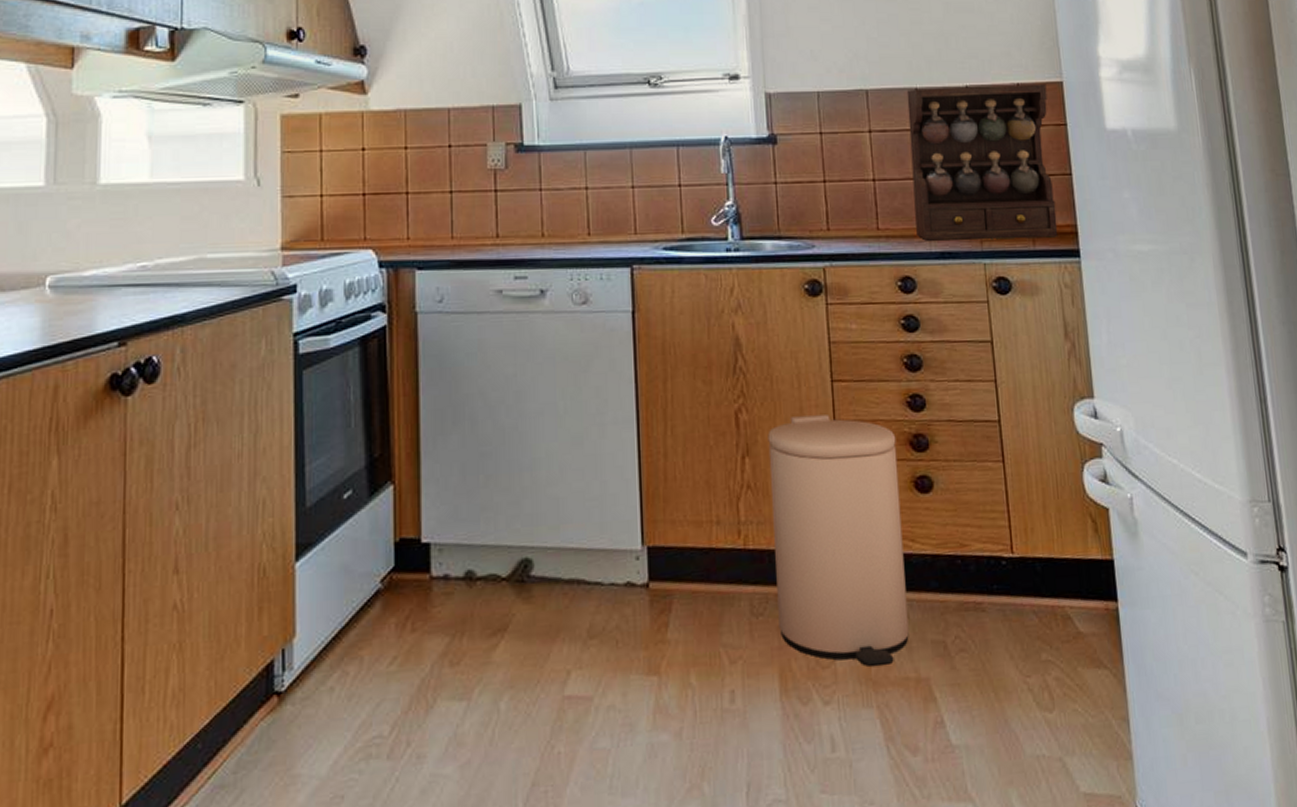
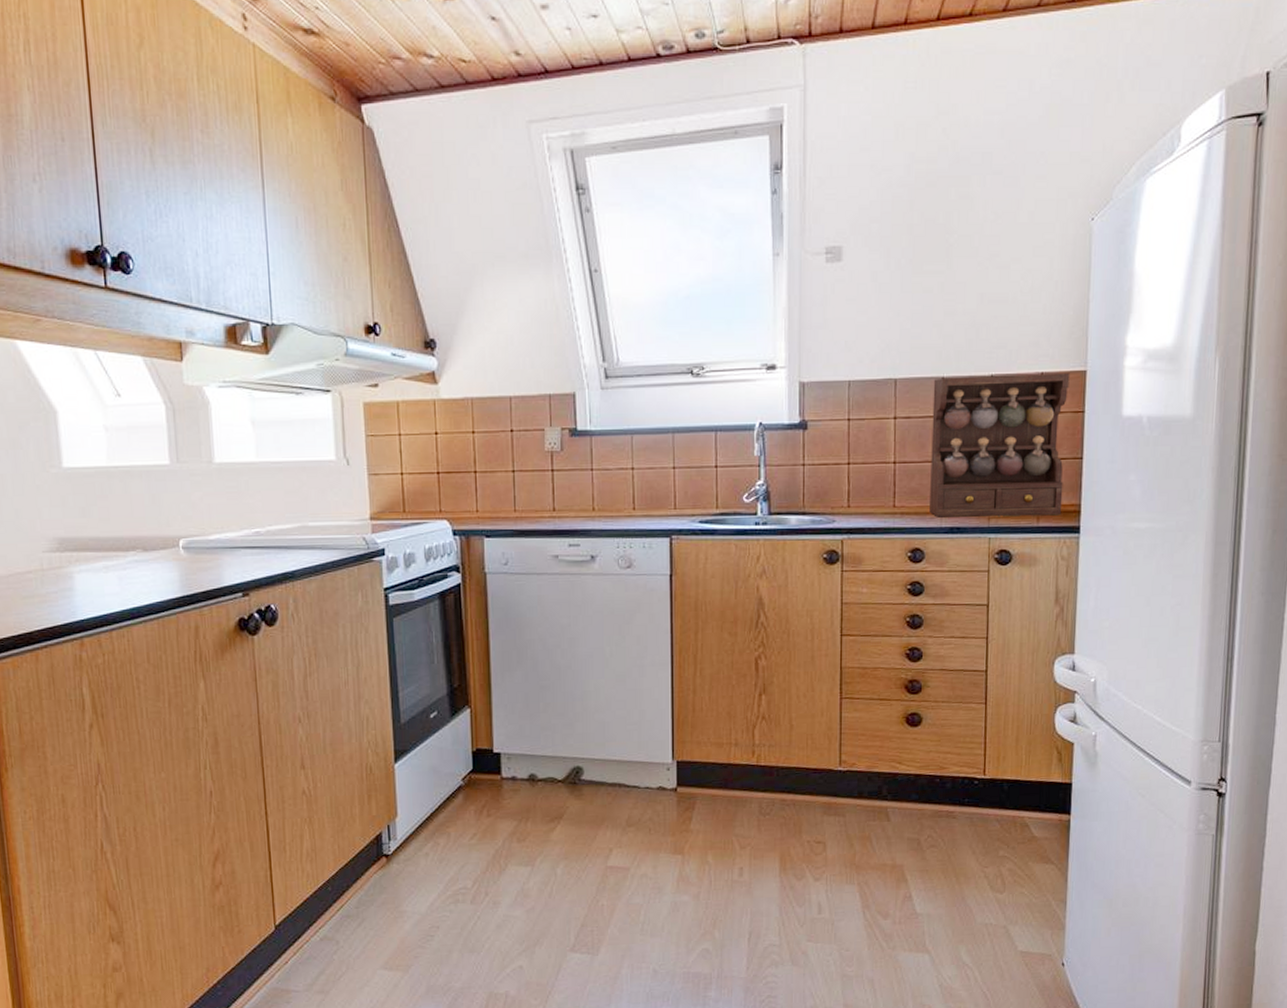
pedal bin: present [767,413,909,668] -> none [782,661,893,856]

